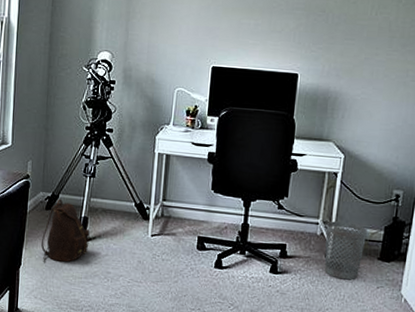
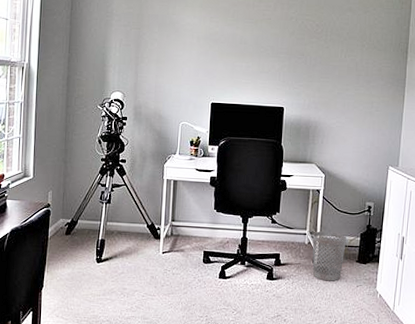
backpack: present [41,199,90,262] -> none [62,224,107,282]

